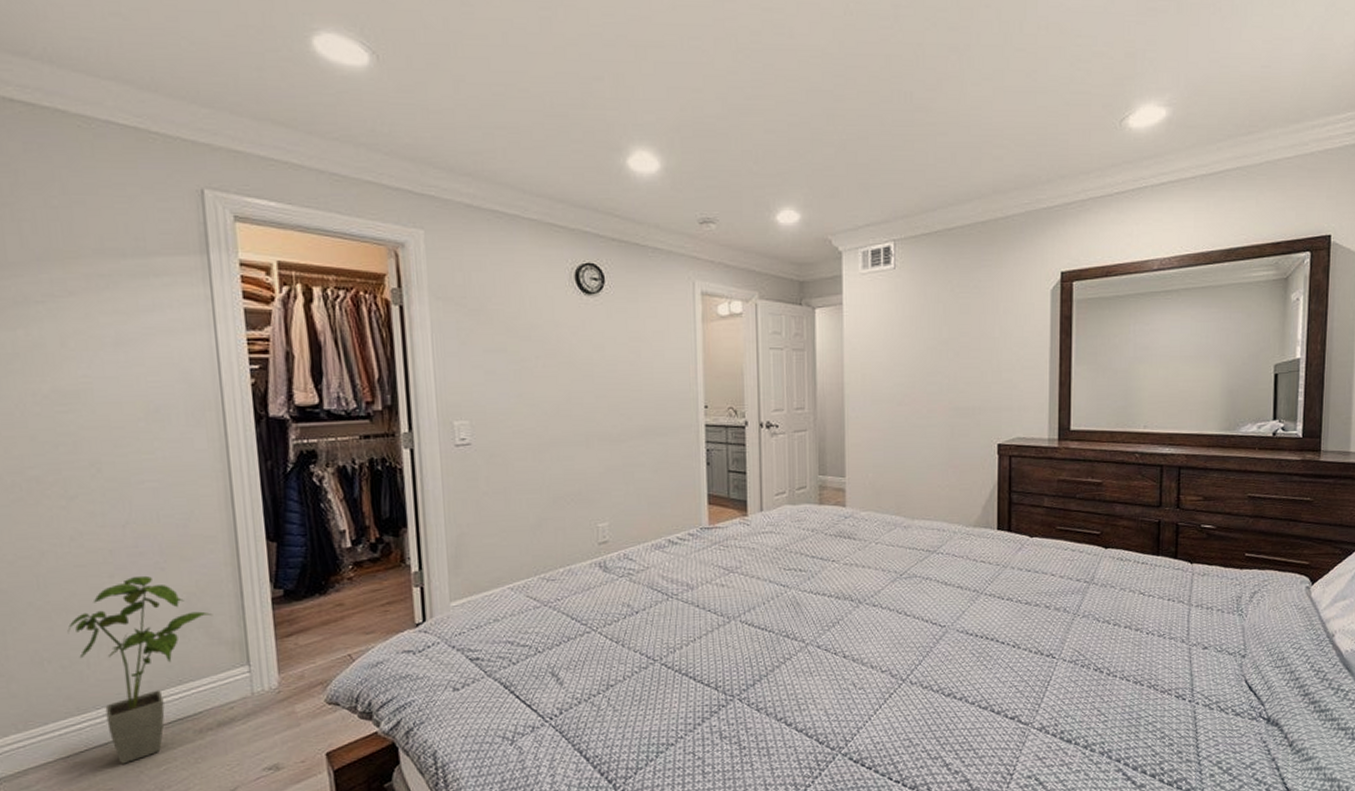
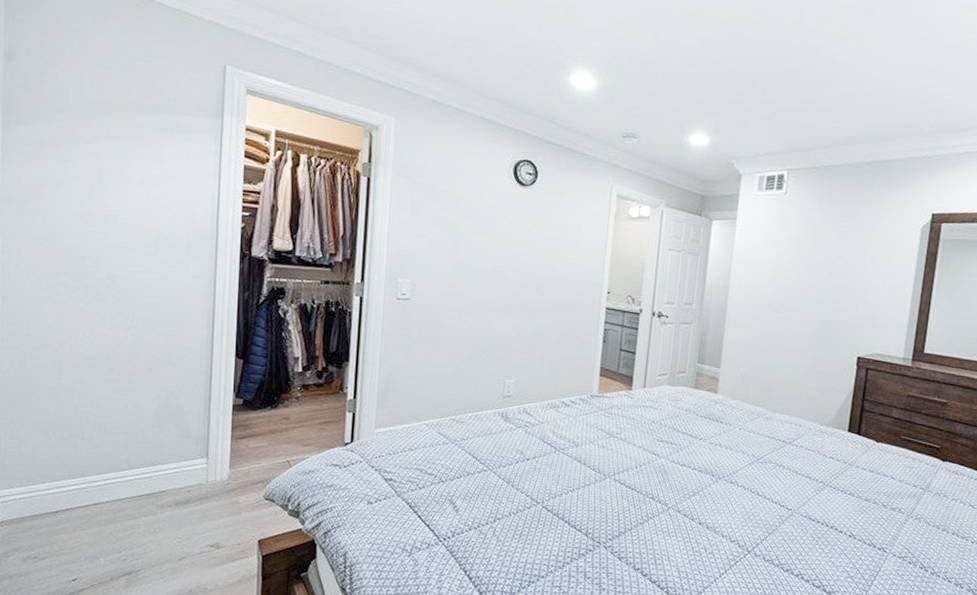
house plant: present [67,575,213,764] -> none [71,372,185,525]

